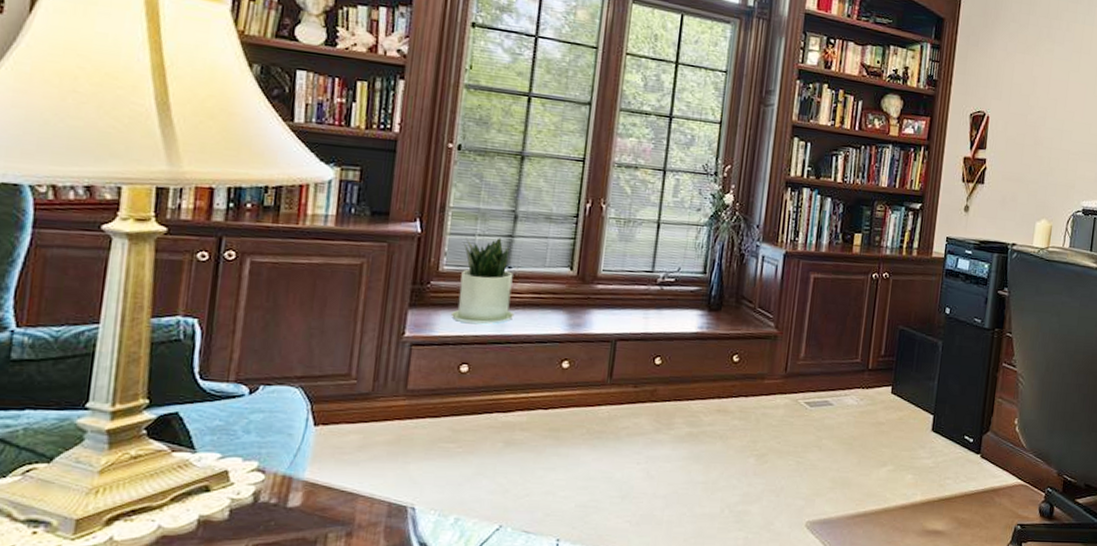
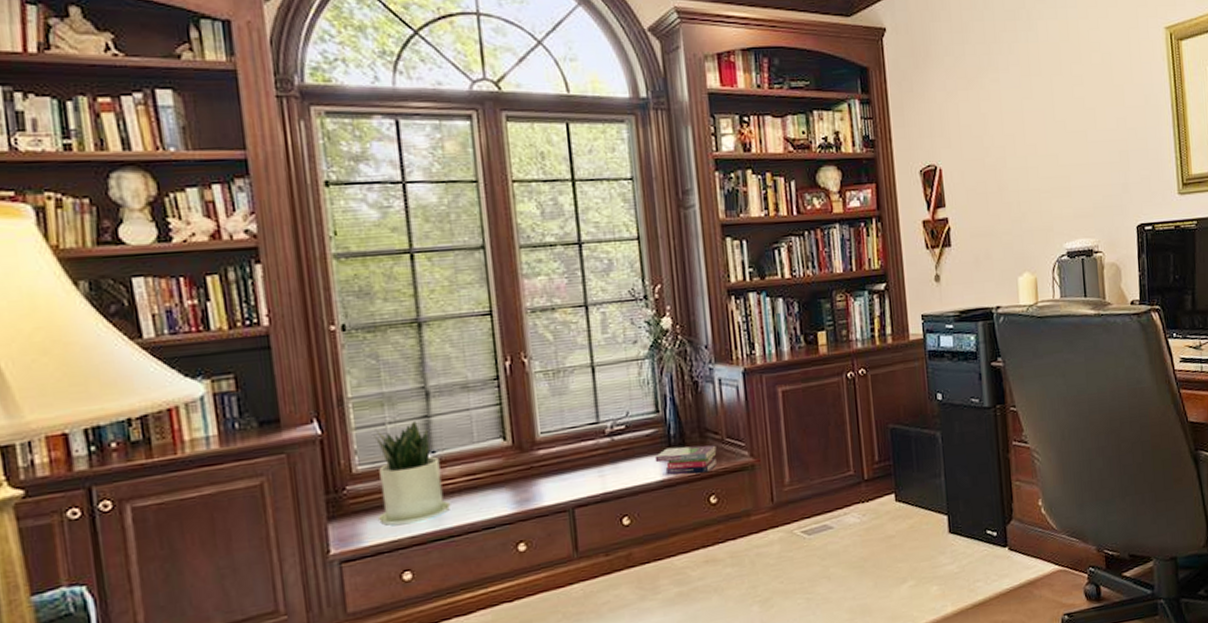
books: none [693,305,748,334] -> present [654,445,717,475]

